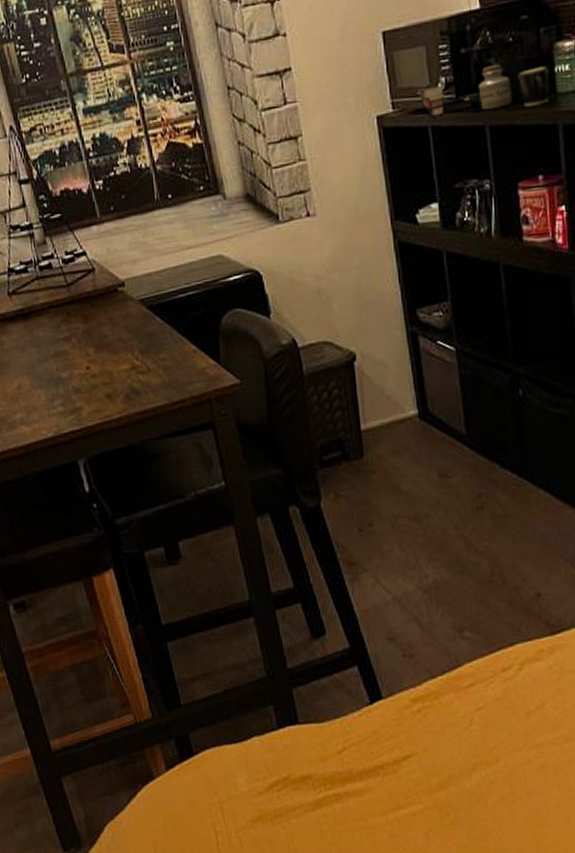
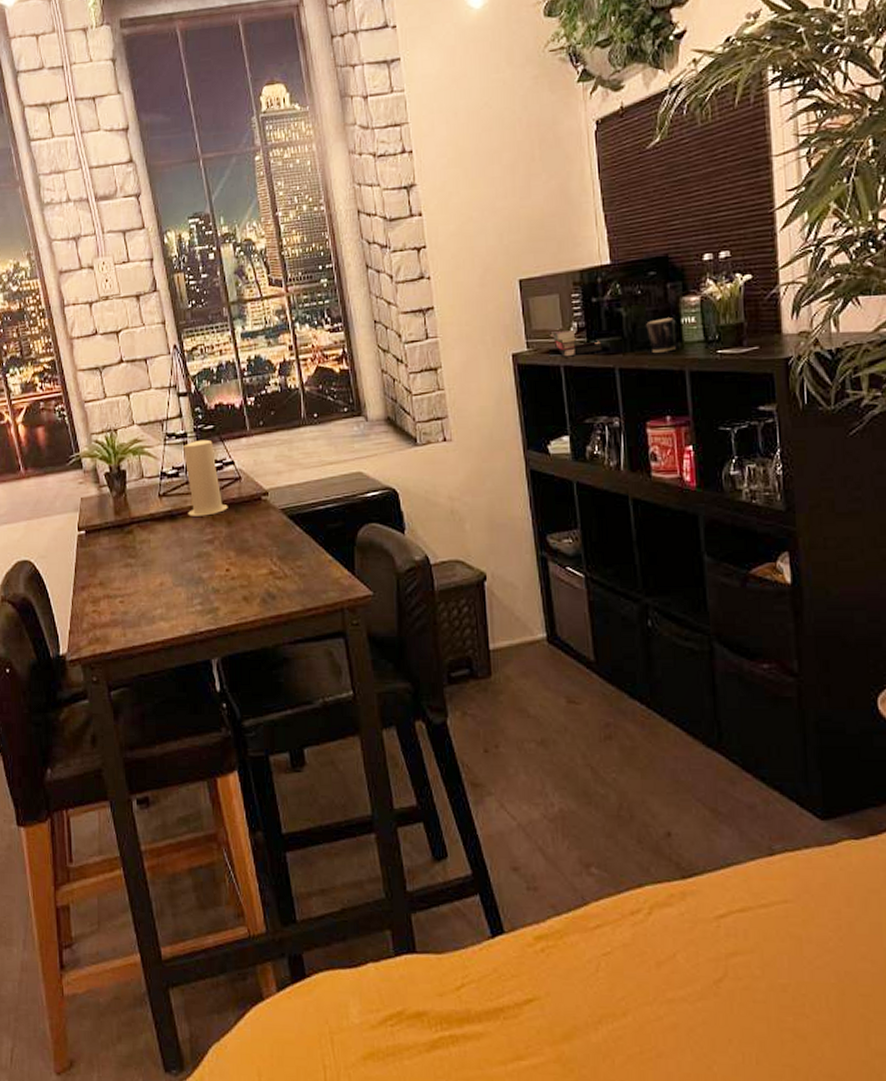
candle: none [30,230,83,314] -> present [183,439,228,516]
jar: present [478,63,513,111] -> none [608,313,641,355]

